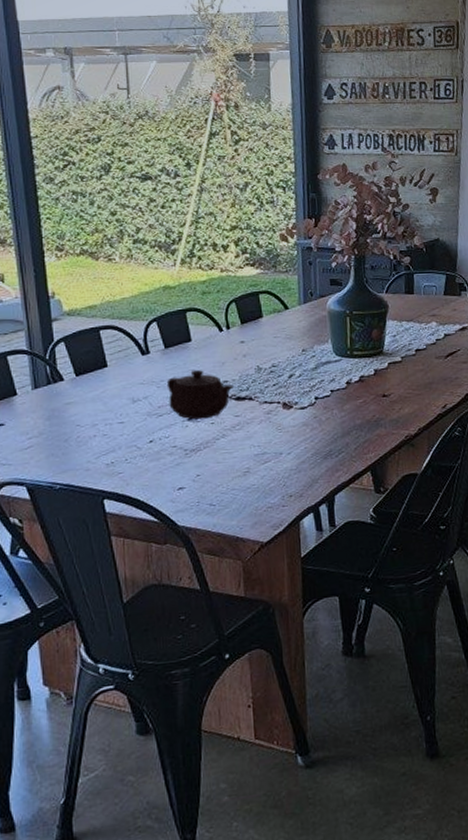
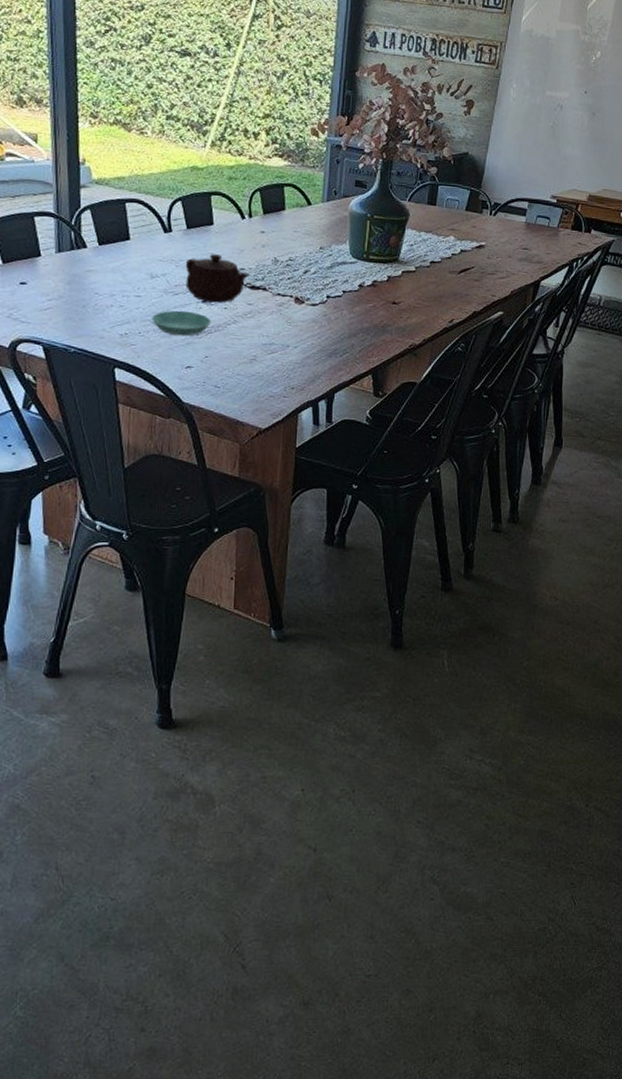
saucer: none [137,431,200,458] -> present [152,310,212,336]

